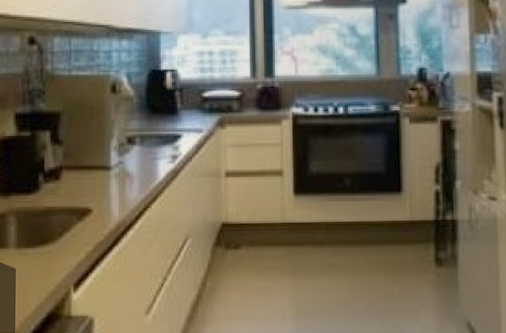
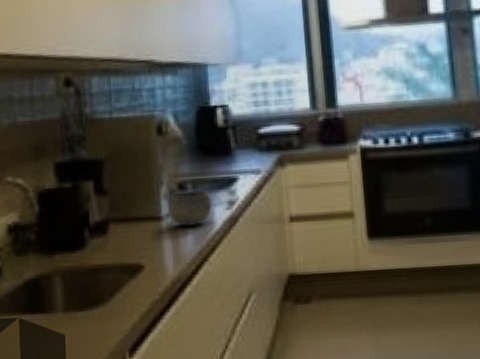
bowl: none [116,144,157,177] -> present [167,190,212,227]

